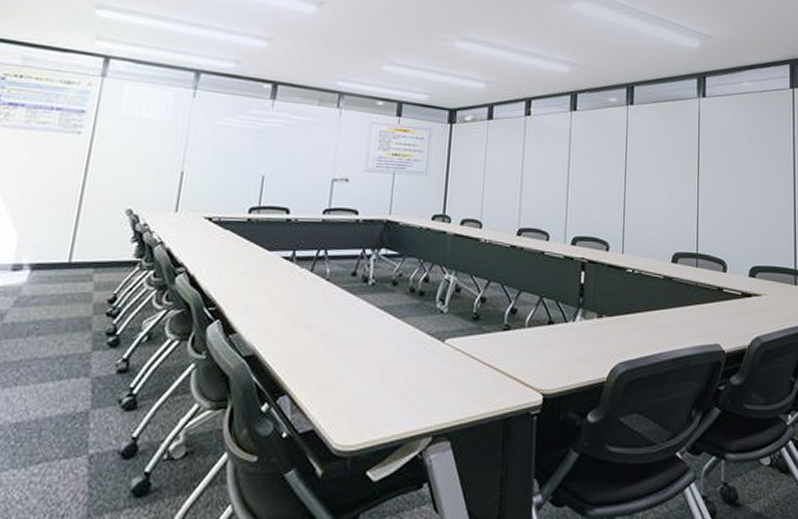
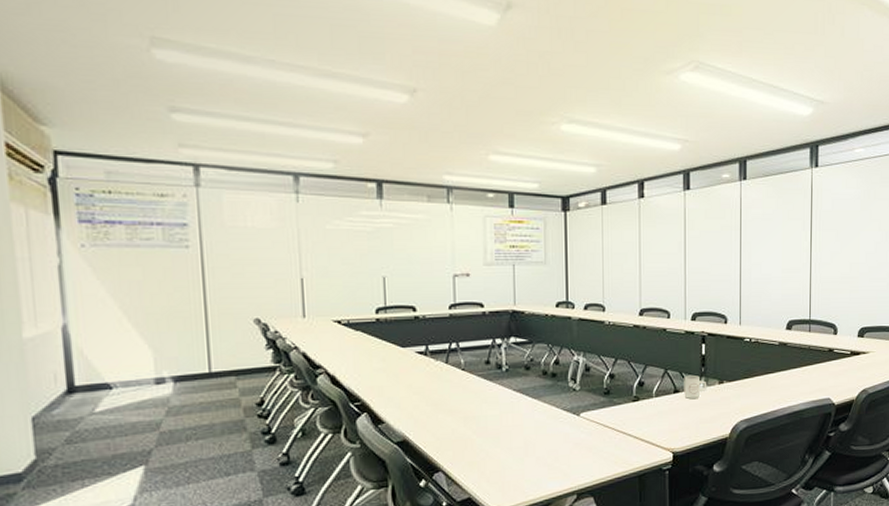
mug: none [559,306,585,332] -> present [684,375,707,399]

